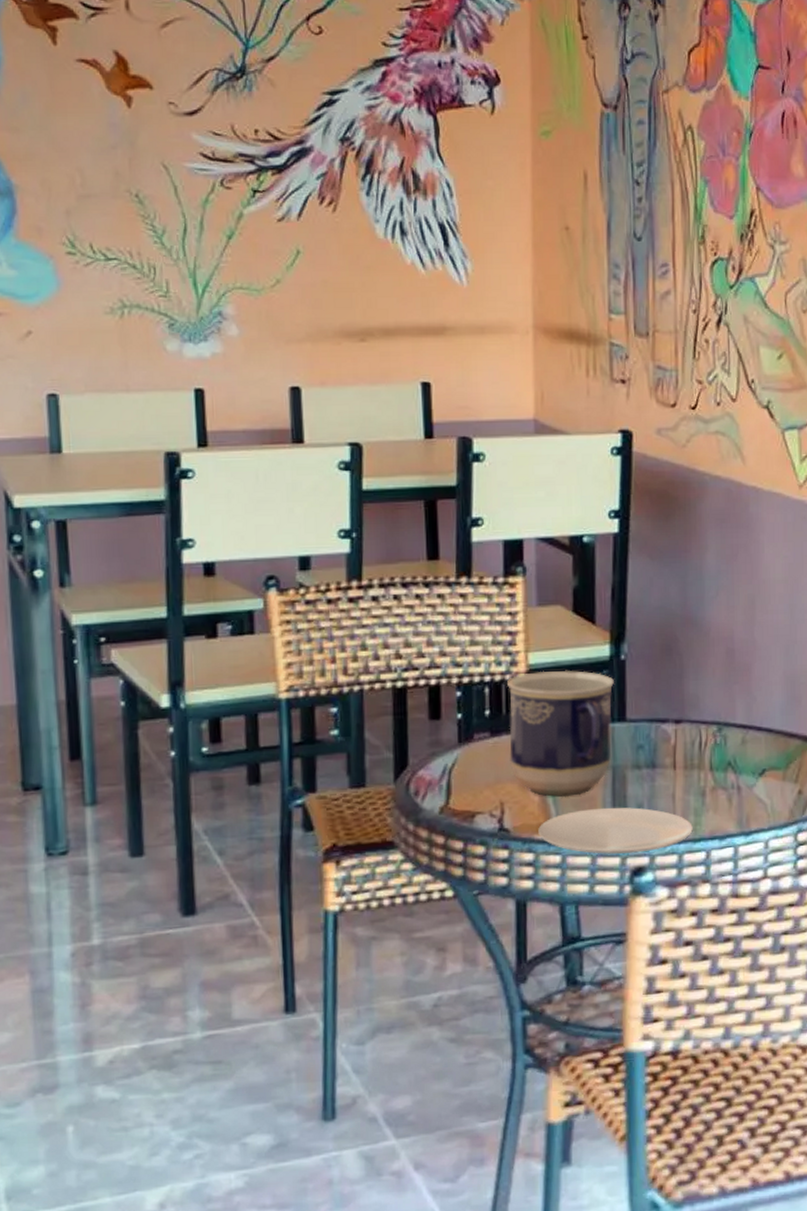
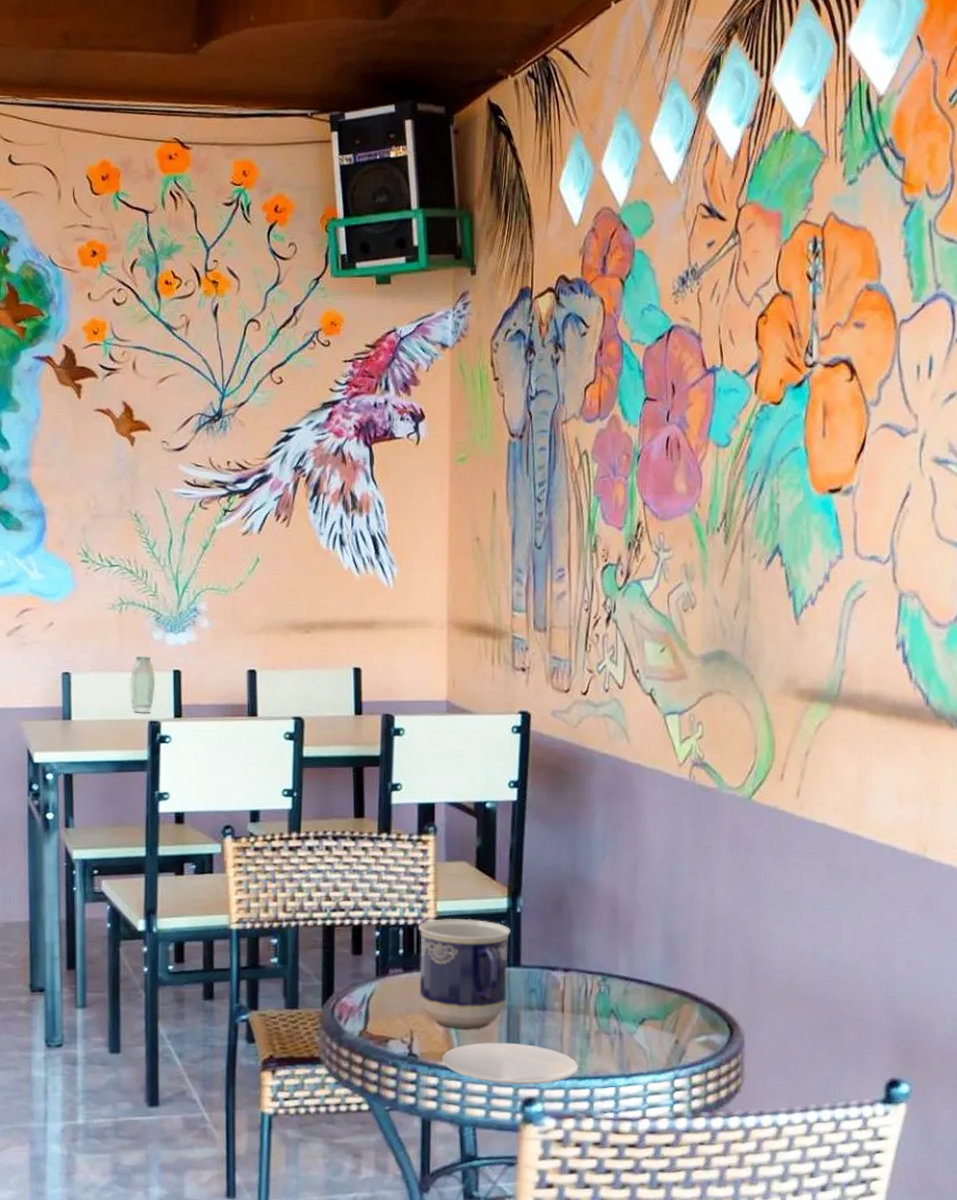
vase: none [137,372,172,443] -> present [129,656,156,713]

